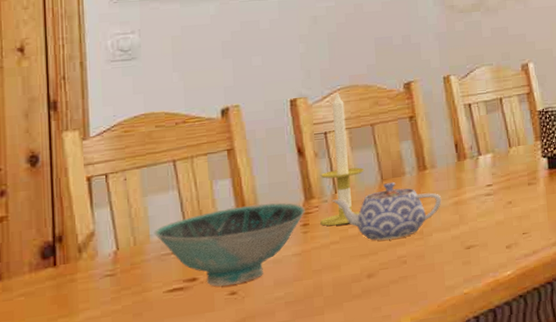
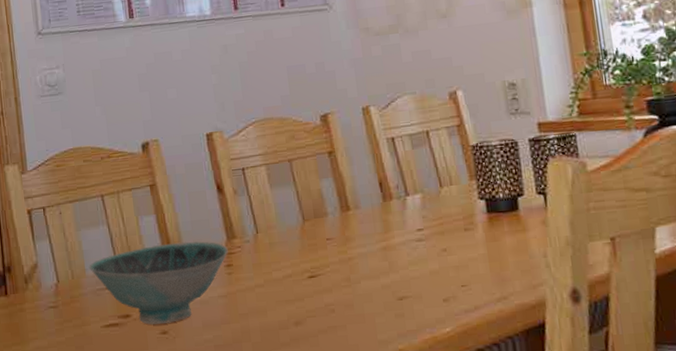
candle: present [320,91,365,226] -> none [240,124,285,268]
teapot: present [331,182,442,241] -> none [253,223,369,286]

